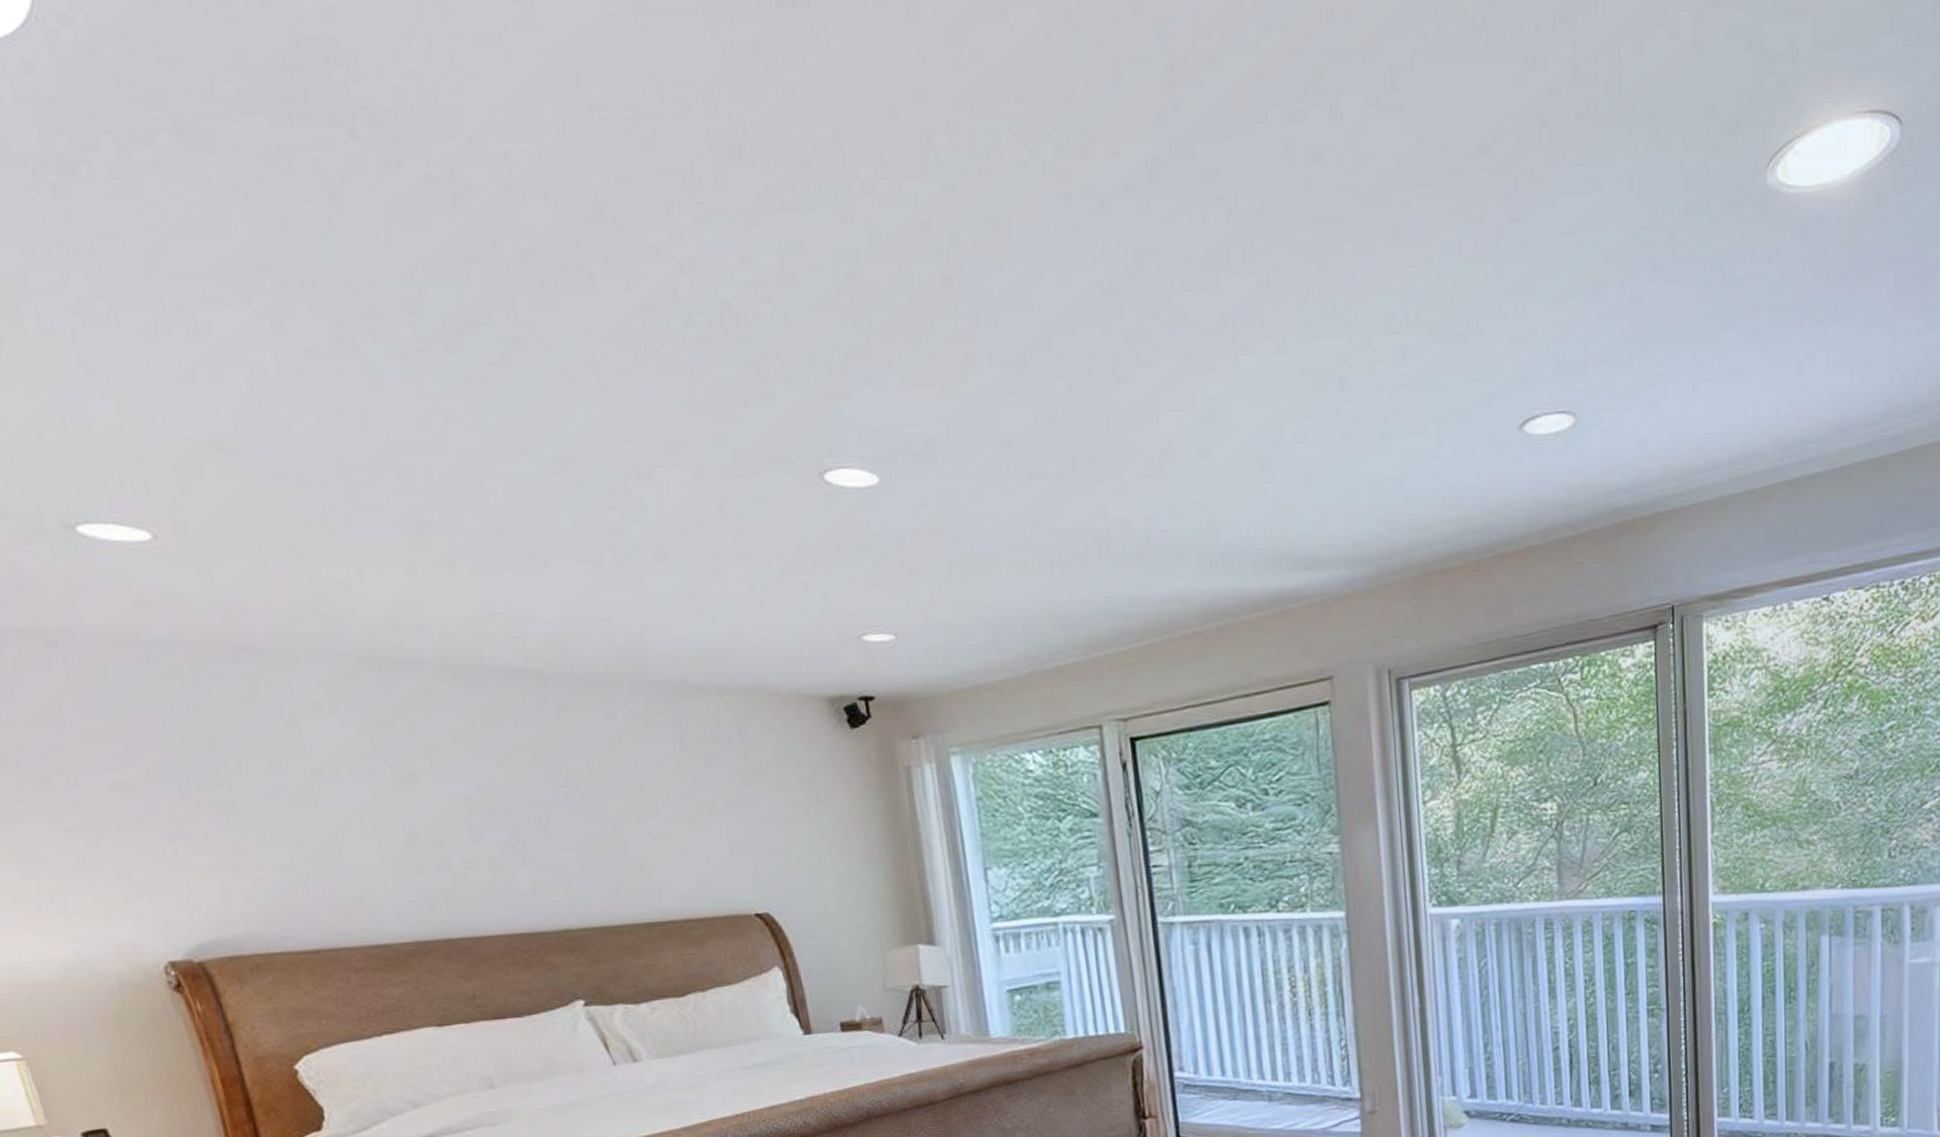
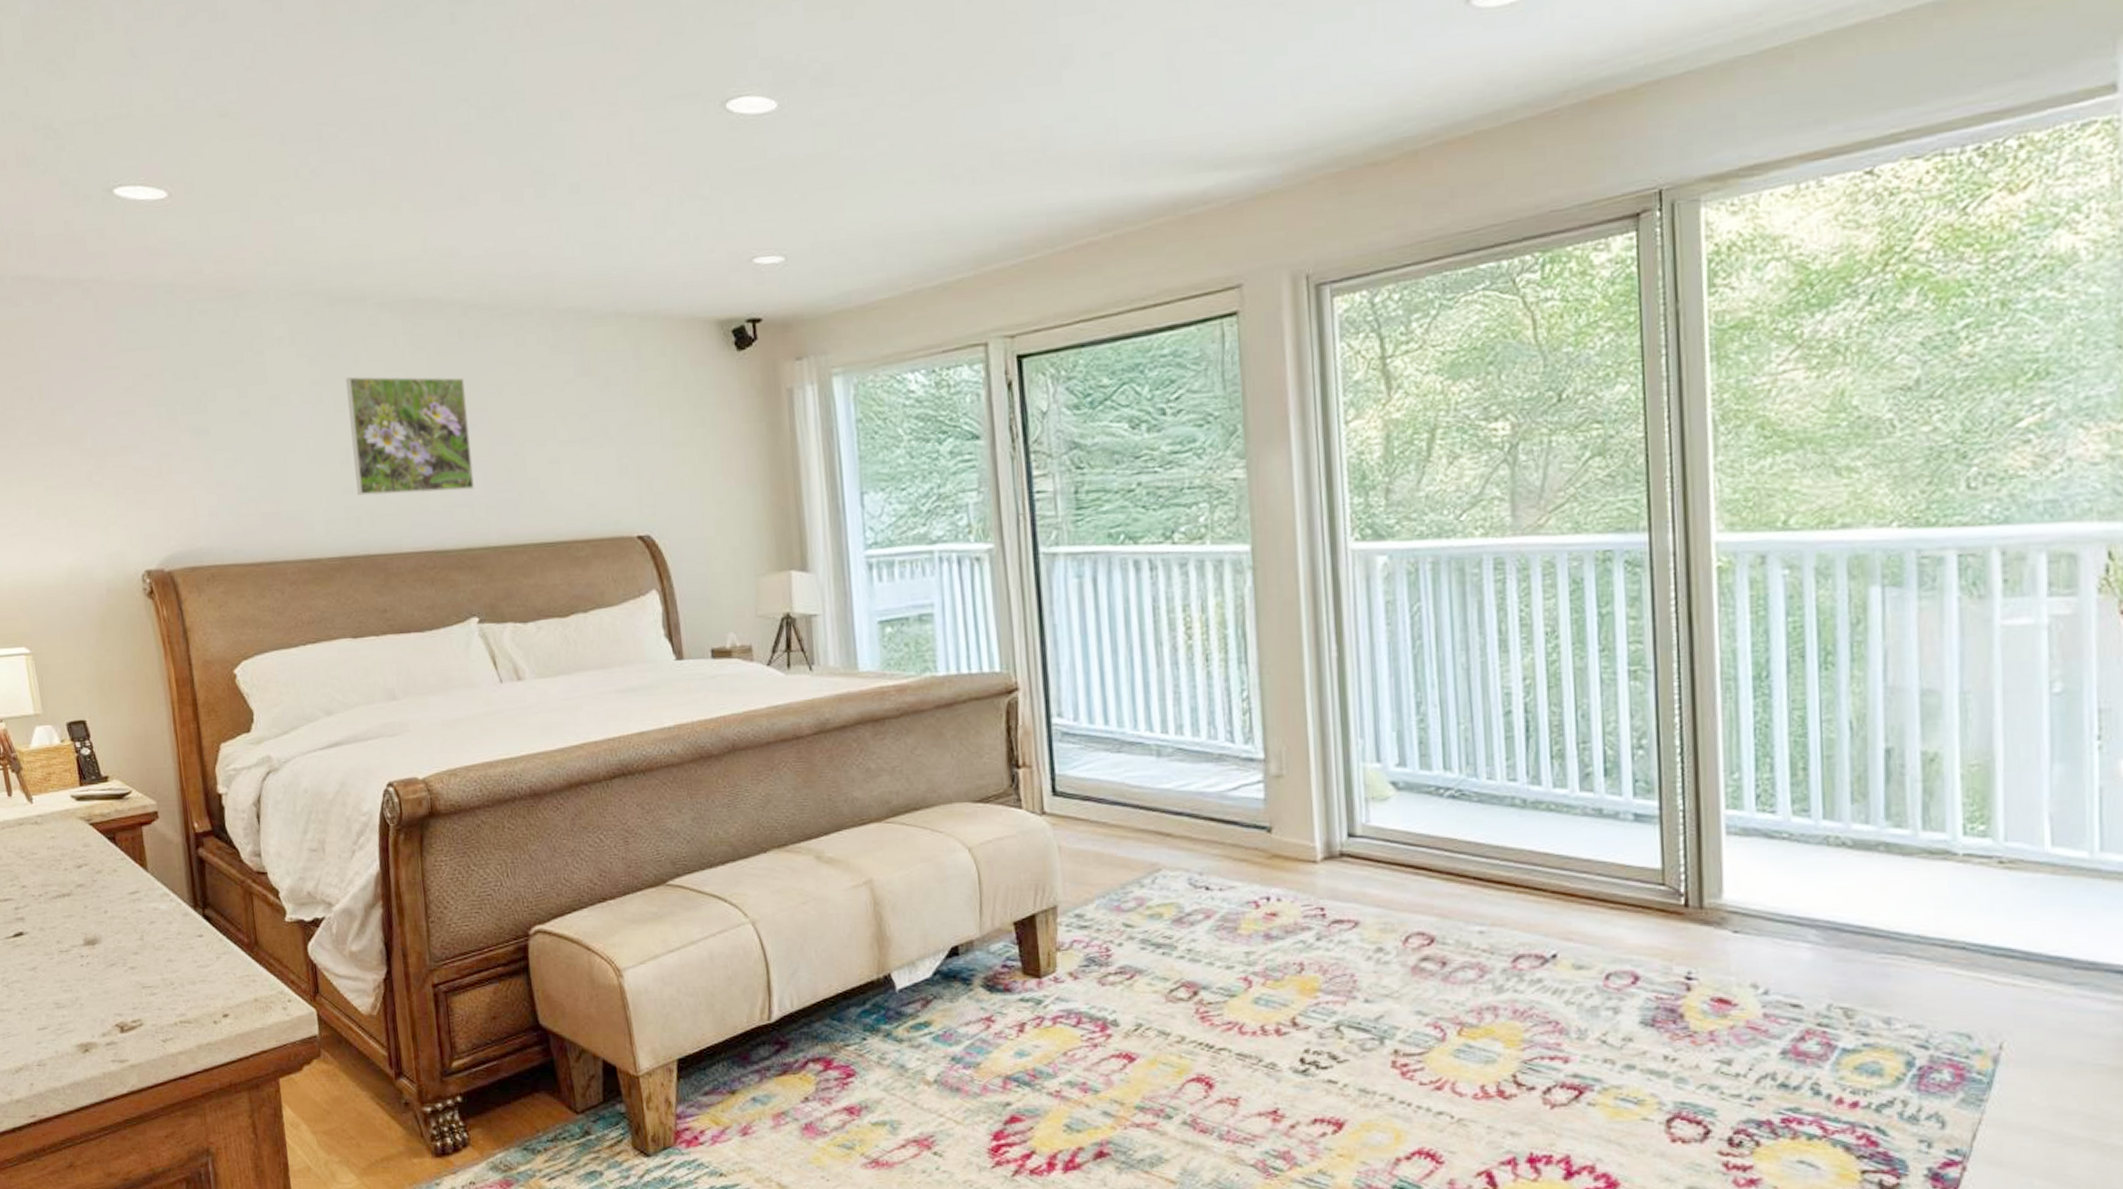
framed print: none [403,748,569,877] -> present [345,376,474,496]

